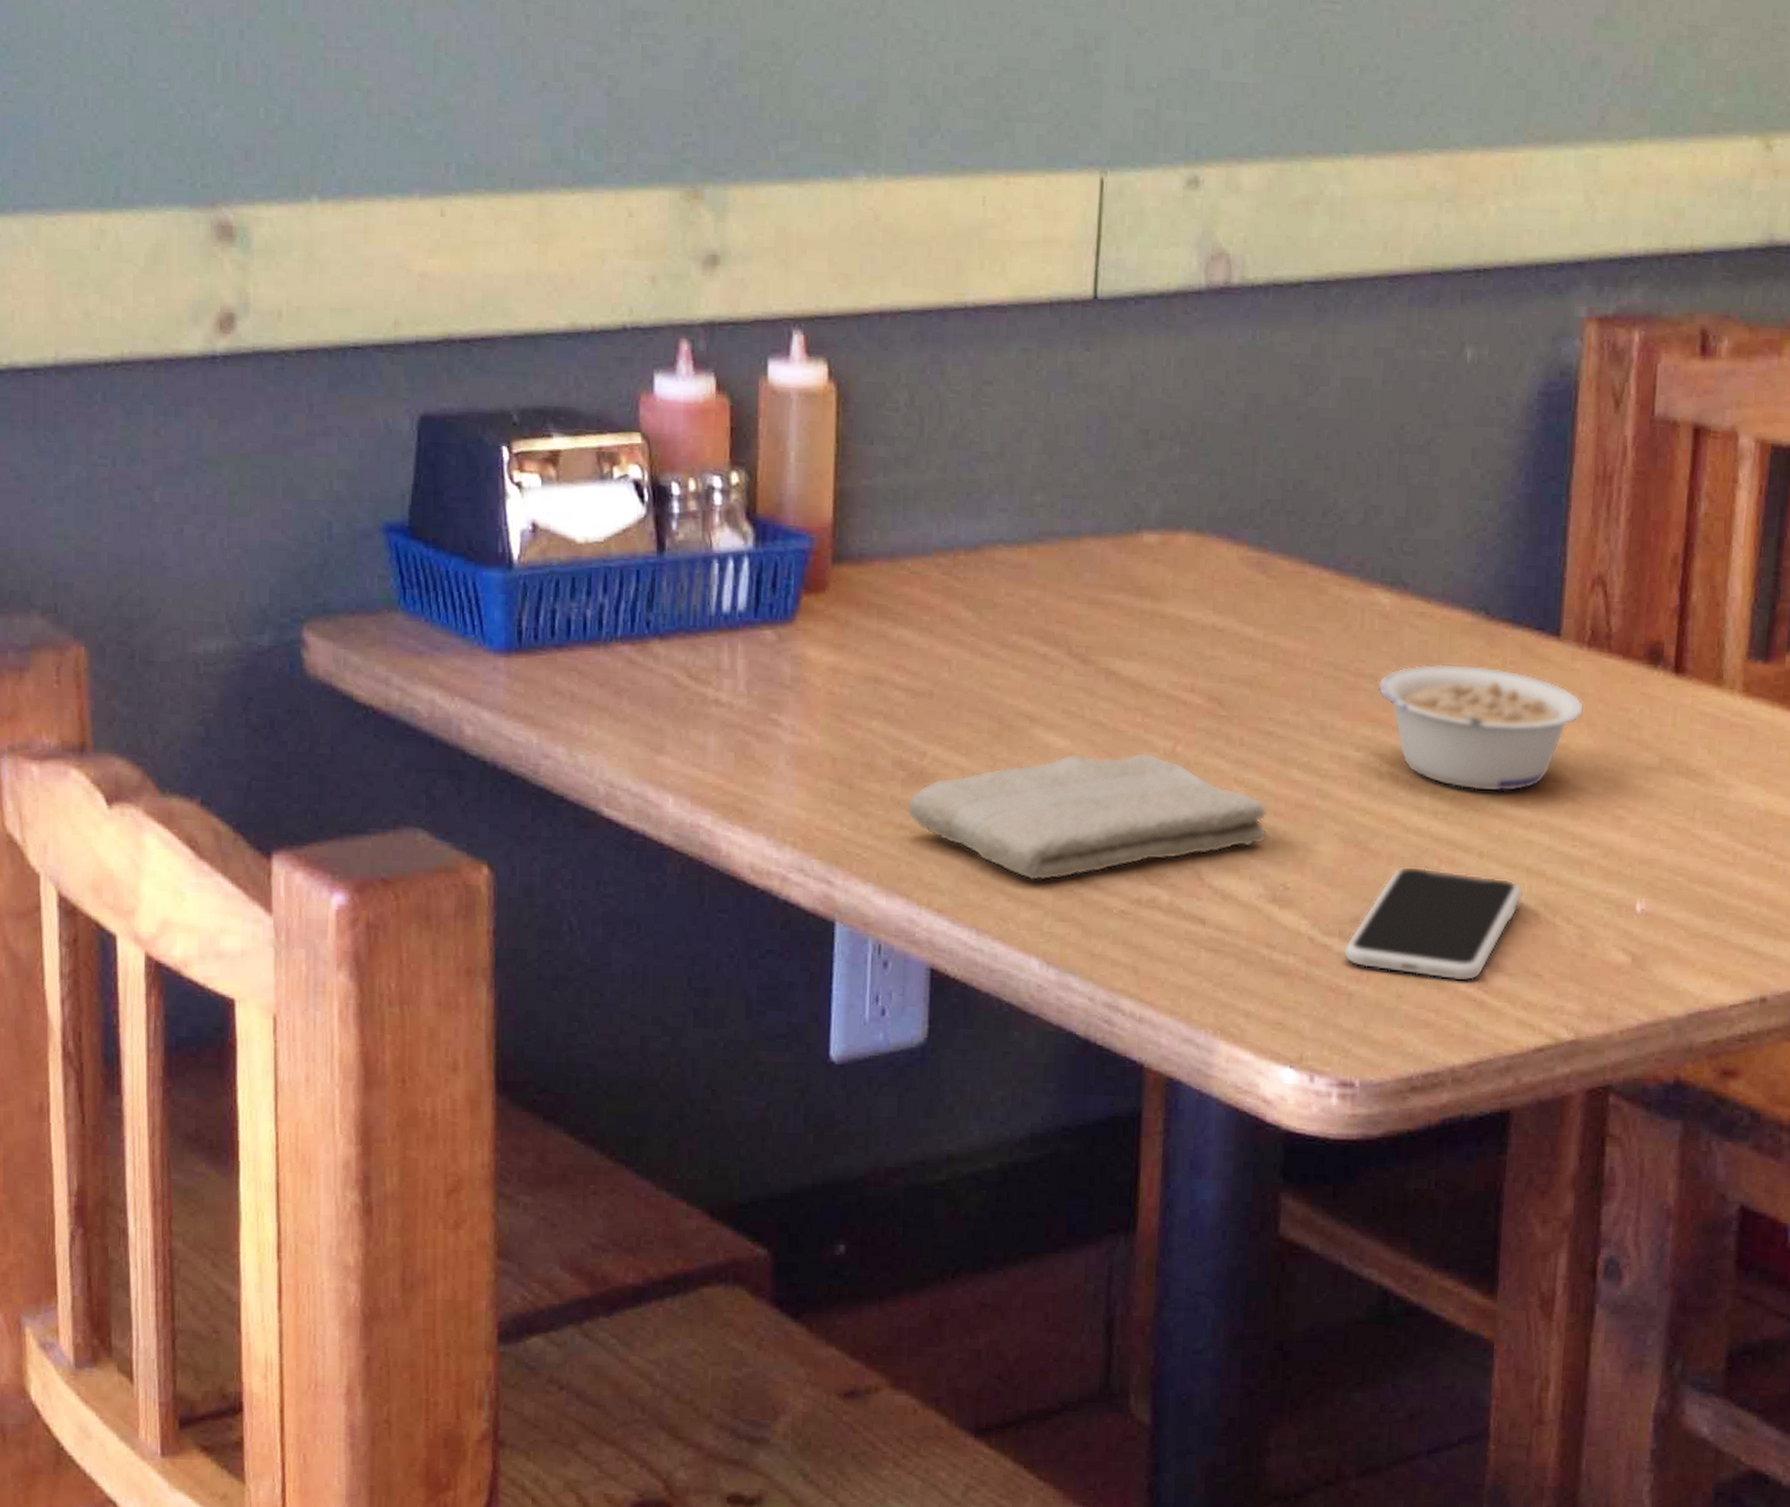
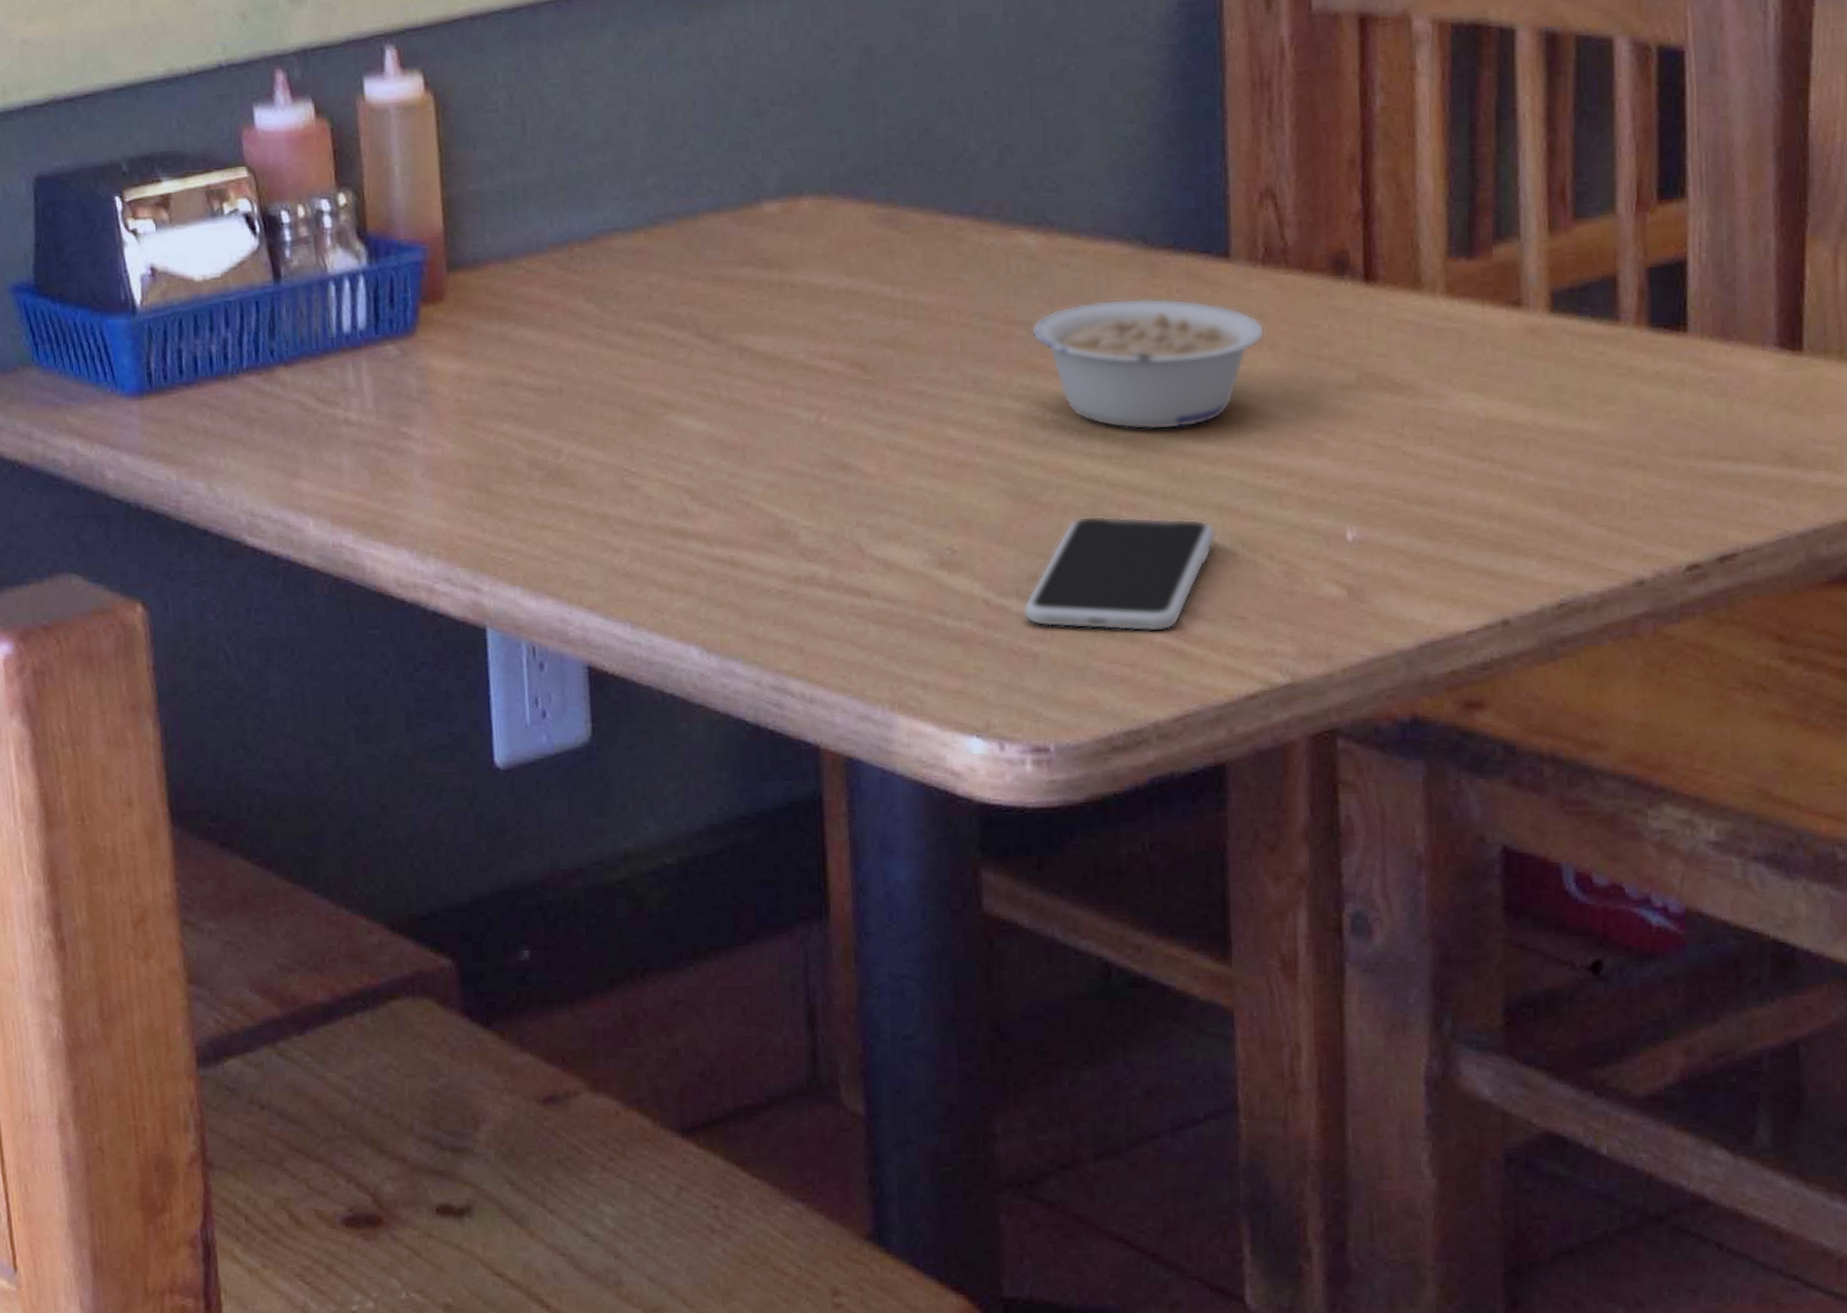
washcloth: present [905,752,1268,881] -> none [546,426,928,569]

